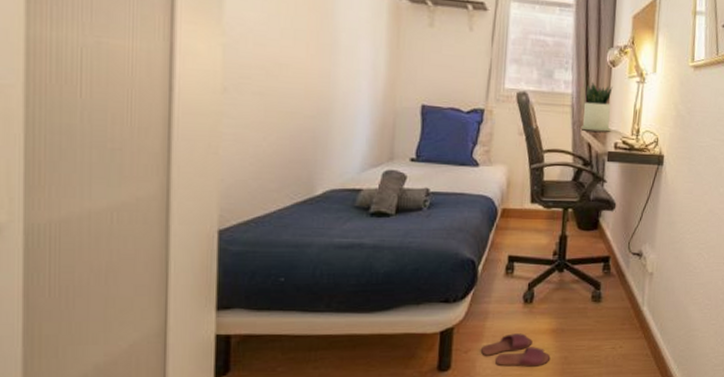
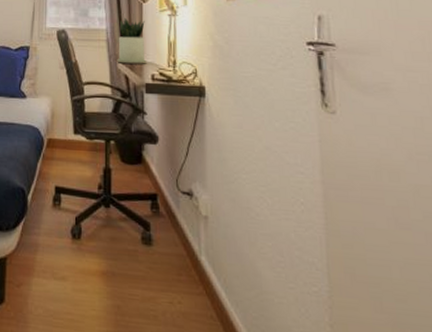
slippers: present [480,333,551,367] -> none [32,271,102,313]

